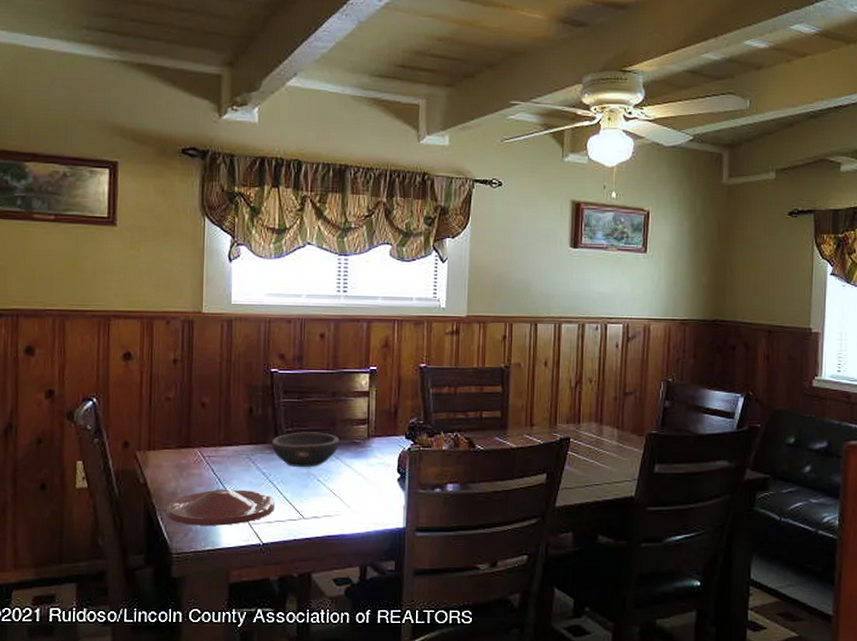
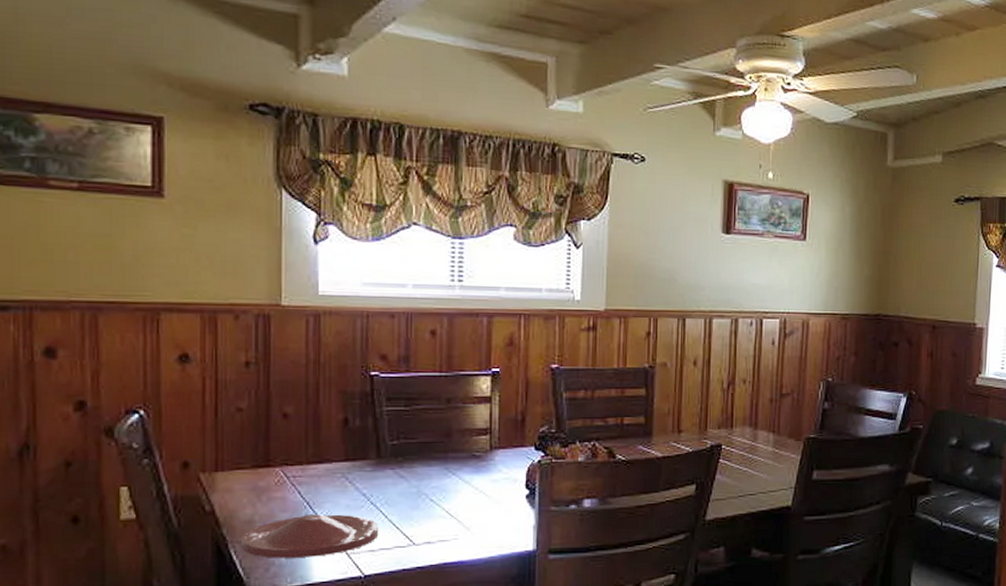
bowl: present [272,432,340,468] -> none [374,445,456,486]

